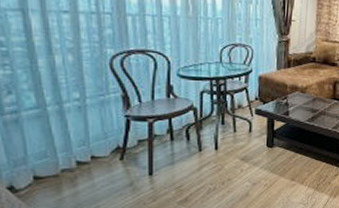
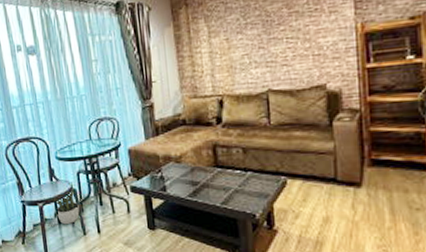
potted plant: none [170,98,198,142] -> present [55,179,80,225]

